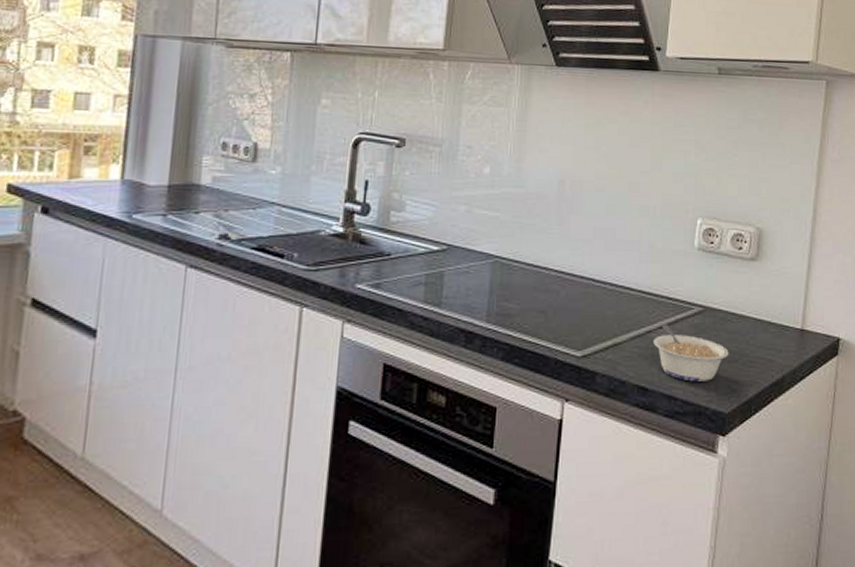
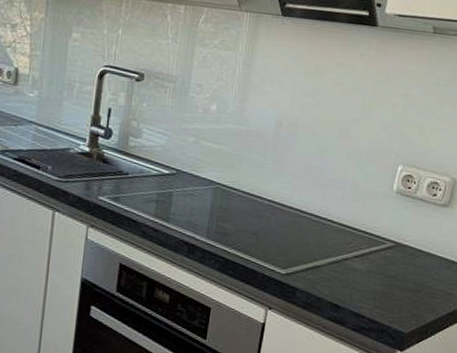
legume: present [653,324,729,382] -> none [348,254,414,306]

